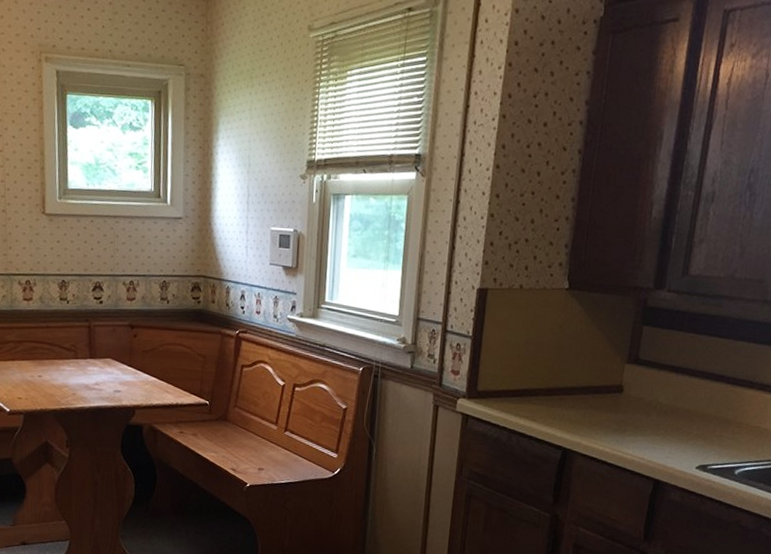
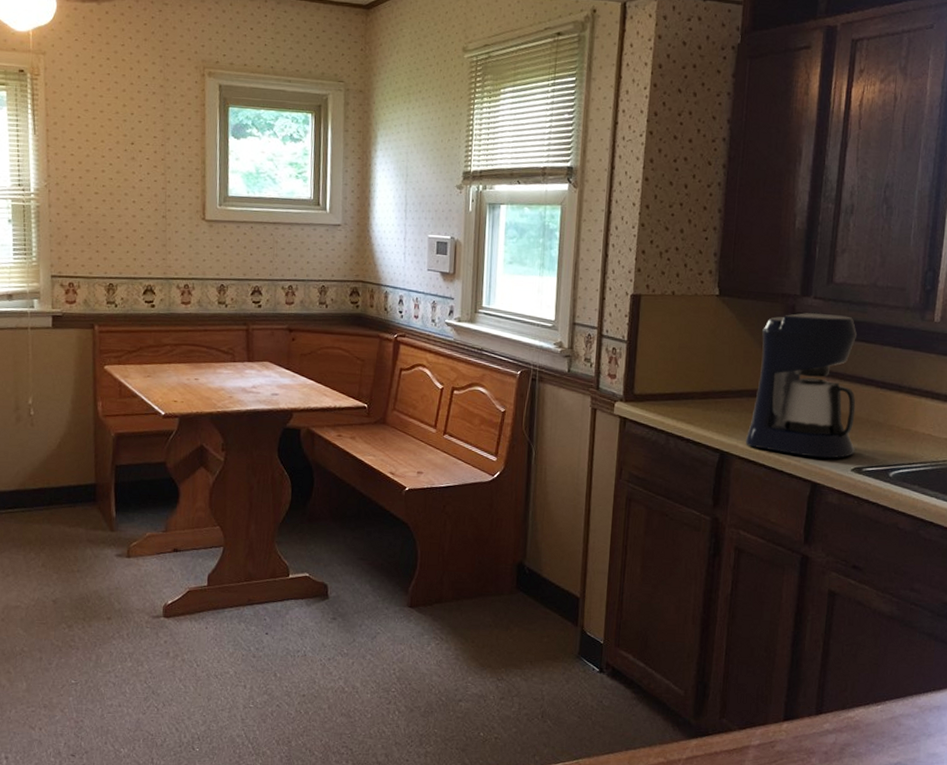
coffee maker: none [588,306,710,456] -> present [745,313,857,459]

